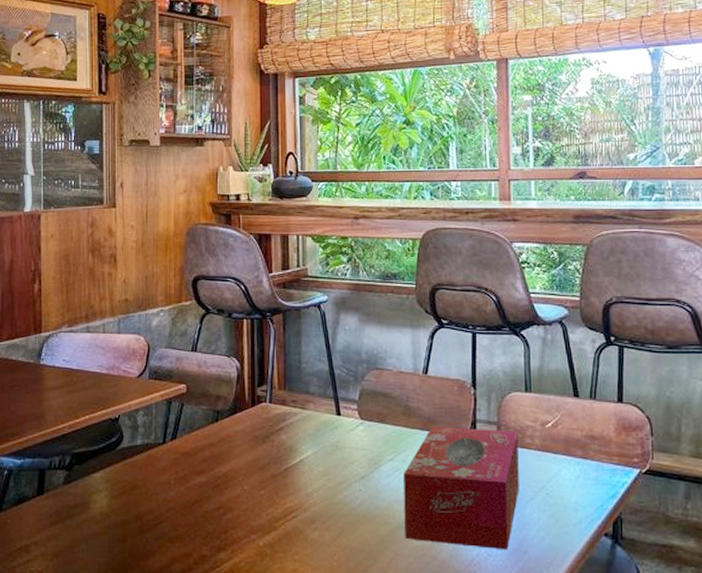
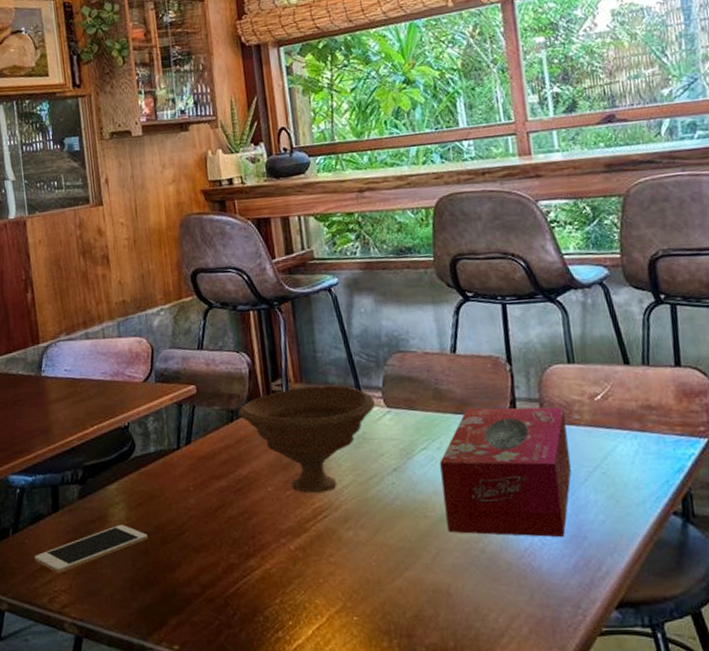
cell phone: none [15,512,126,554] -> present [34,525,148,573]
bowl: none [223,394,350,494] -> present [238,385,375,493]

